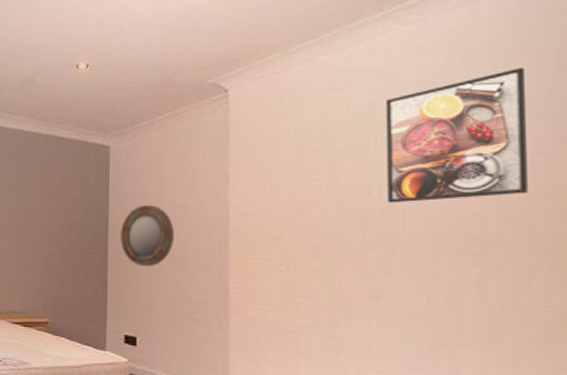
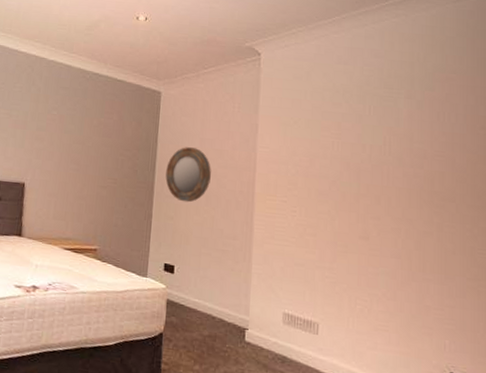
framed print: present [386,67,528,203] -> none [377,60,473,161]

